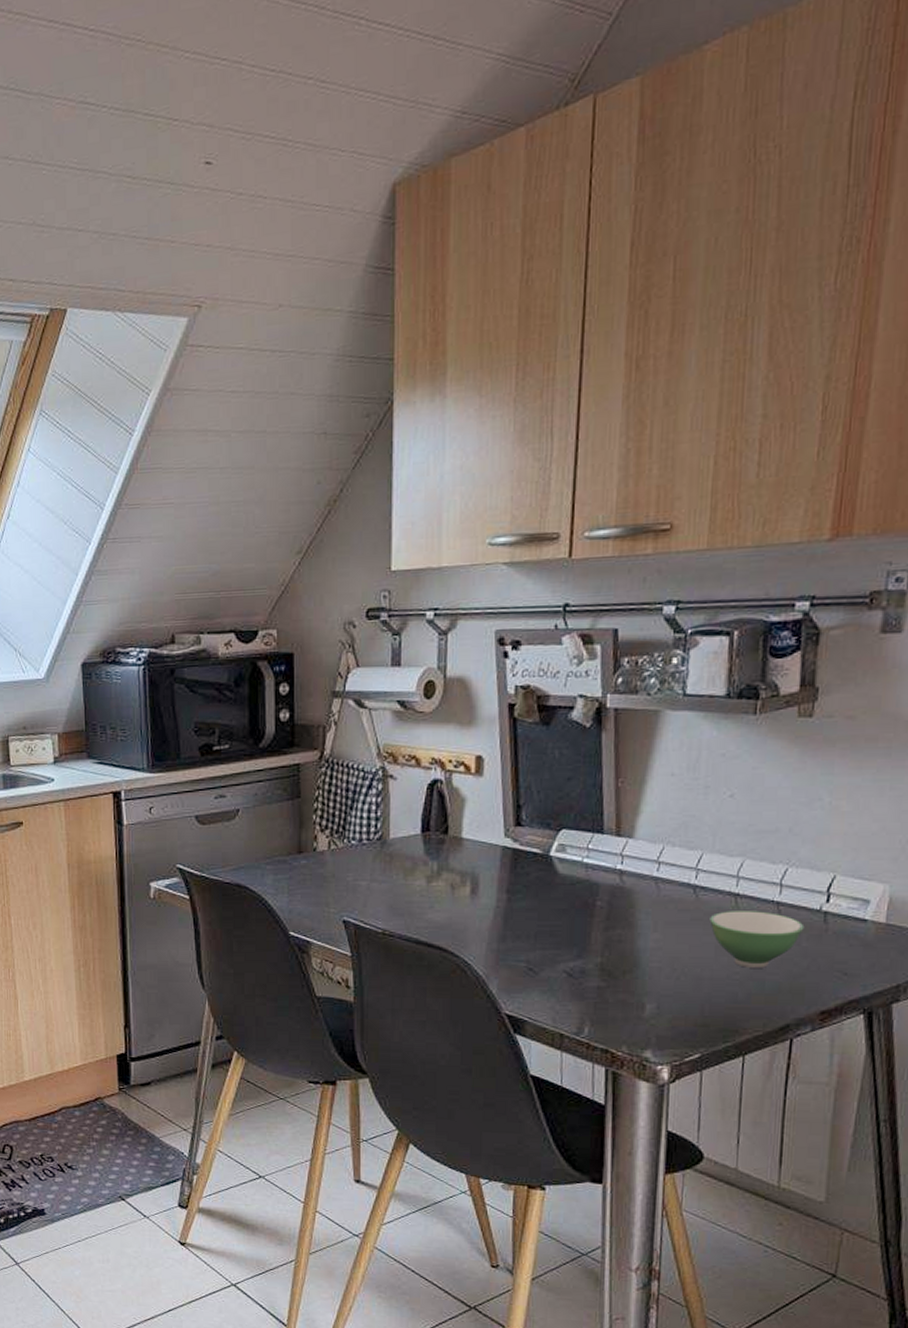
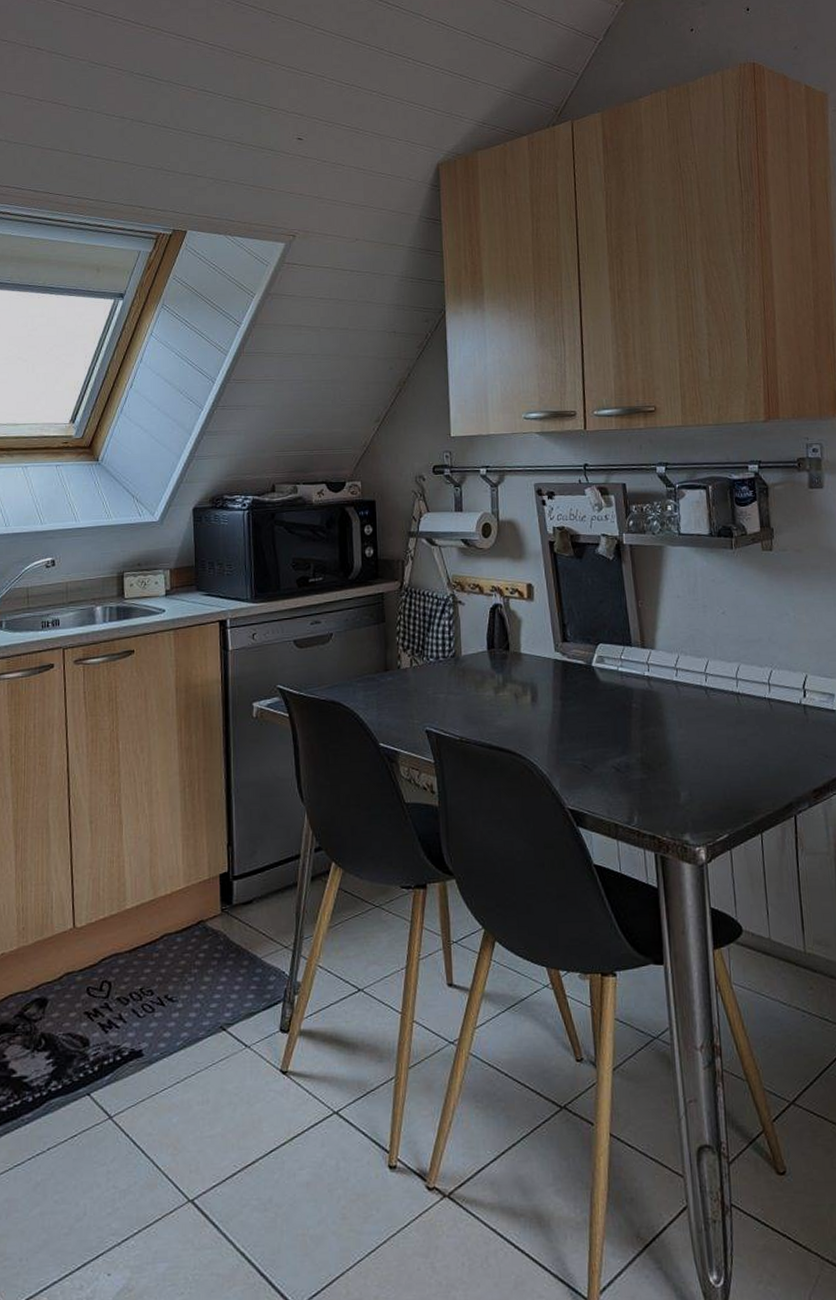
bowl: present [710,911,805,968] -> none [720,706,791,755]

